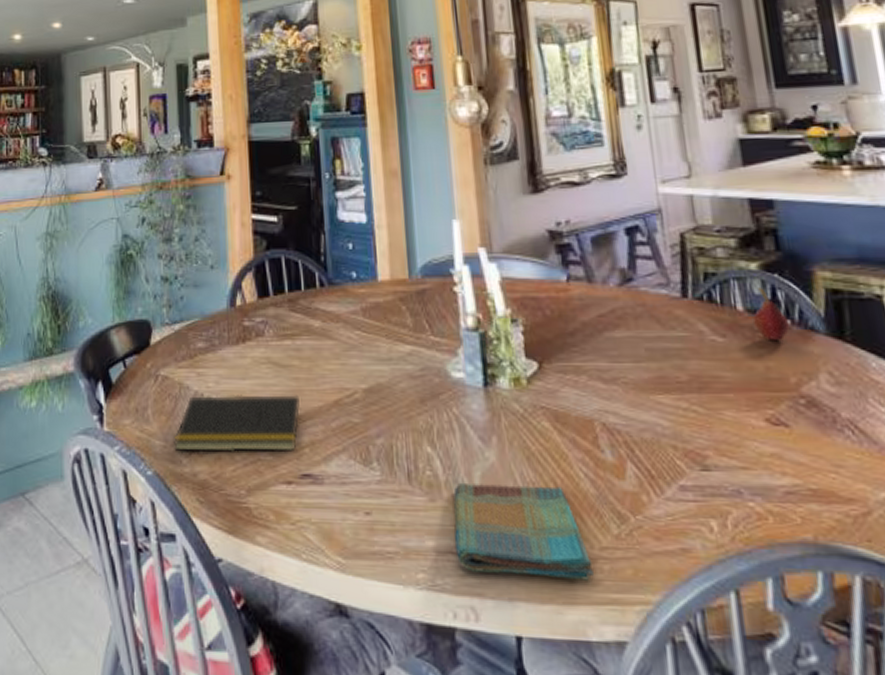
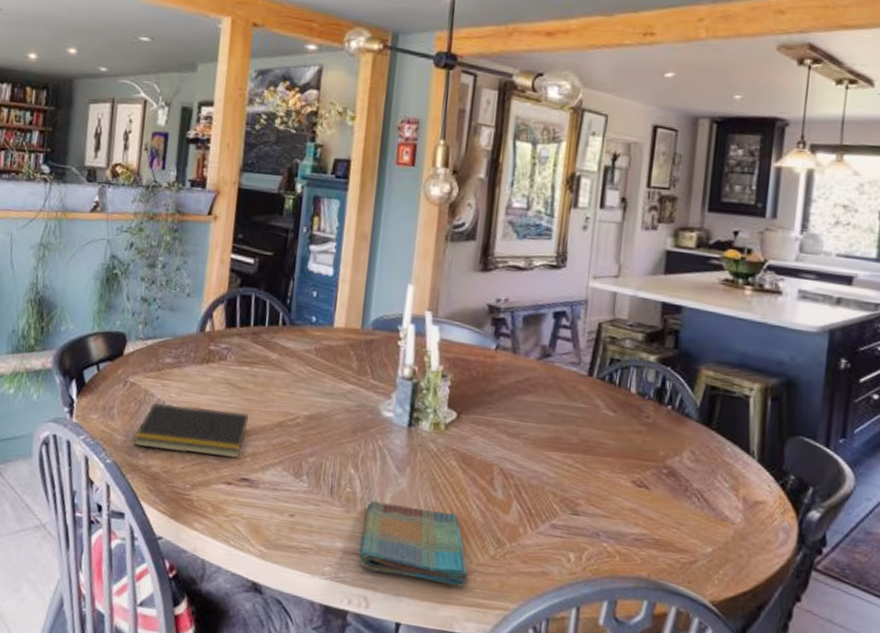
fruit: present [752,288,789,340] -> none [640,377,670,421]

